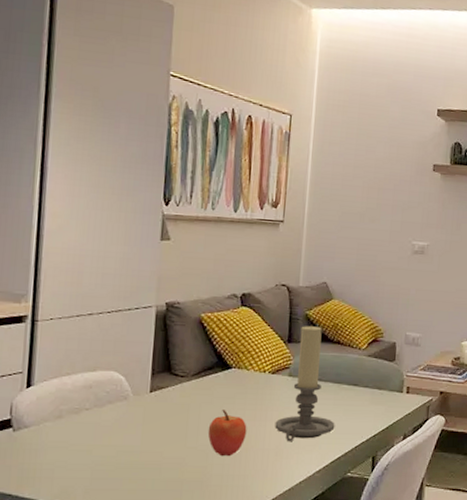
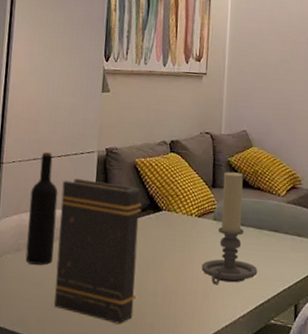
wine bottle: none [69,307,108,432] -> present [25,151,58,265]
book: none [105,336,208,488] -> present [54,178,142,324]
apple: present [207,410,247,457] -> none [141,250,177,296]

